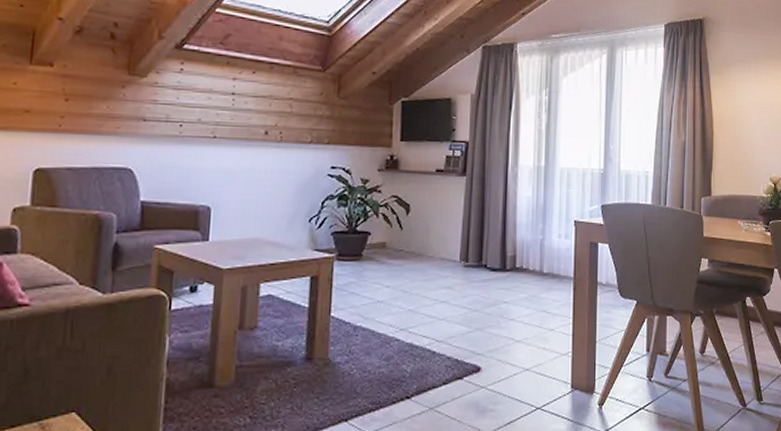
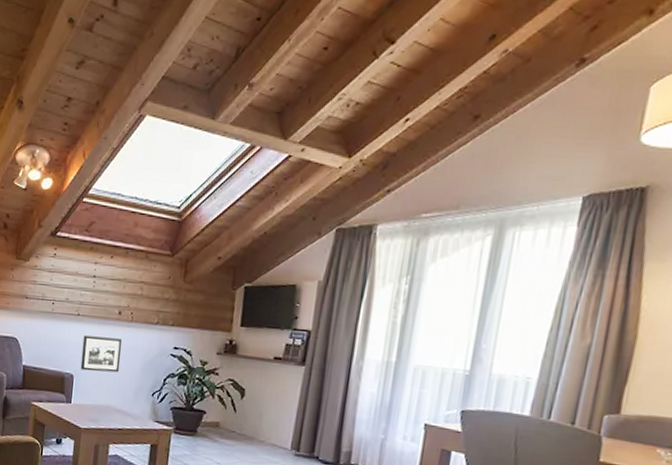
picture frame: none [219,160,271,201] -> present [80,335,123,373]

